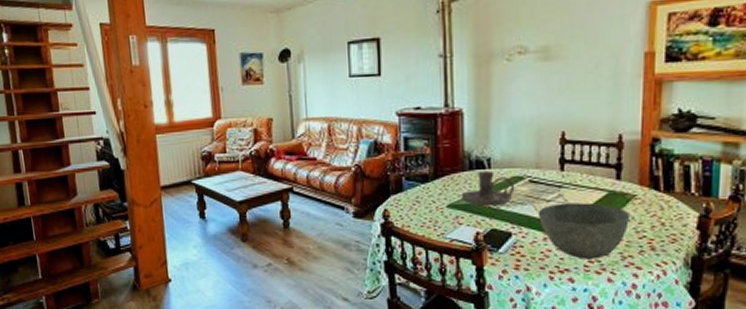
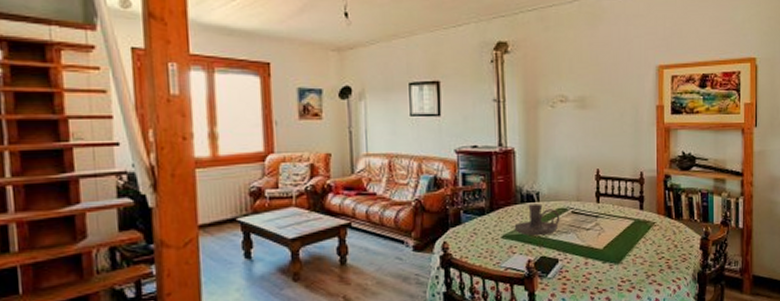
bowl: present [537,202,631,259] -> none [579,230,652,280]

